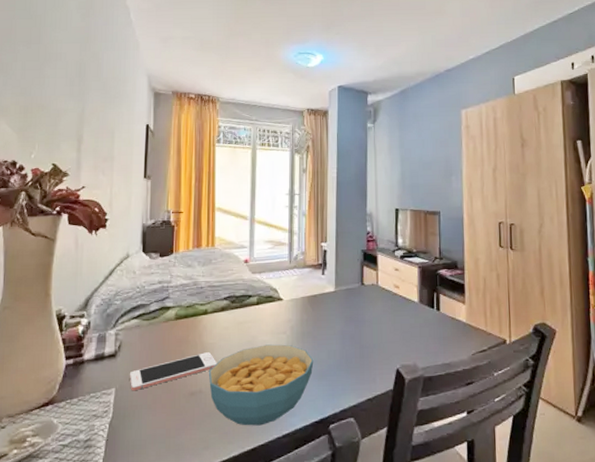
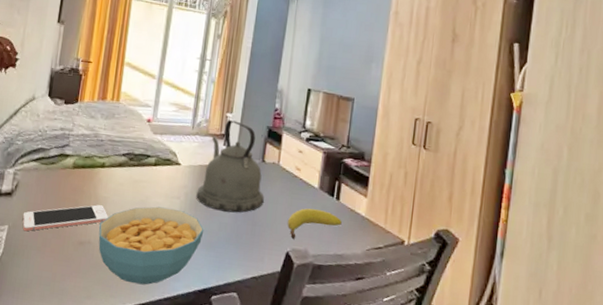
kettle: none [302,249,368,339] -> present [196,120,264,213]
fruit: none [393,323,445,355] -> present [287,208,342,239]

